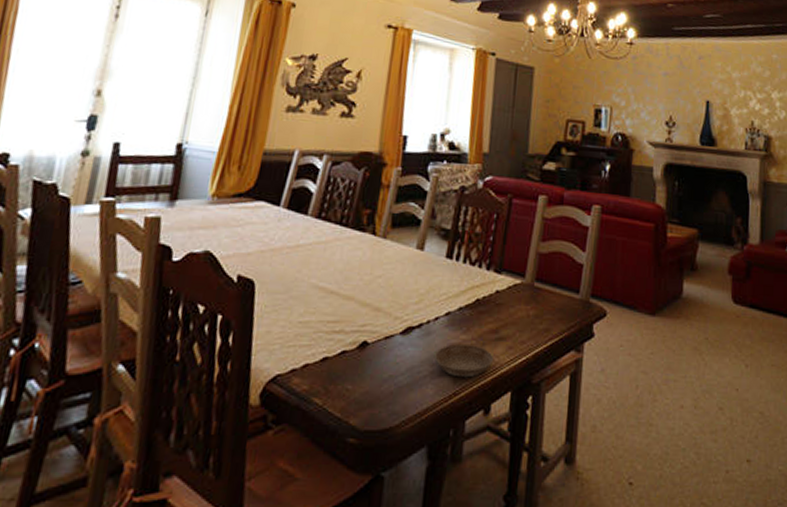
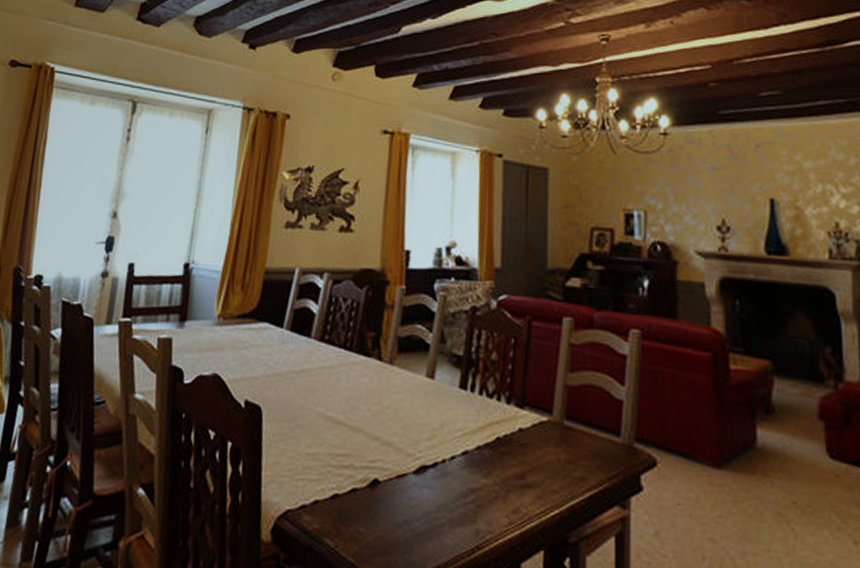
saucer: present [435,344,493,378] -> none [453,489,520,530]

